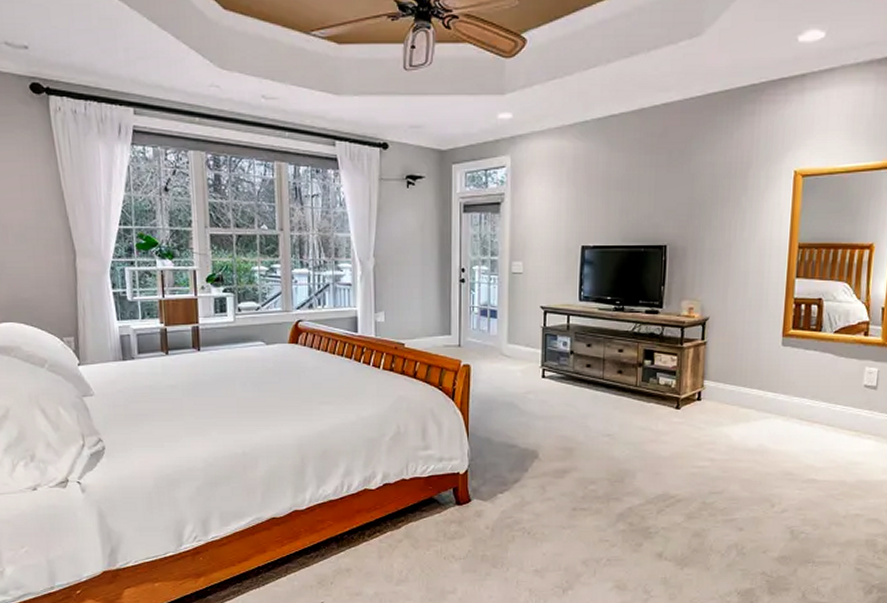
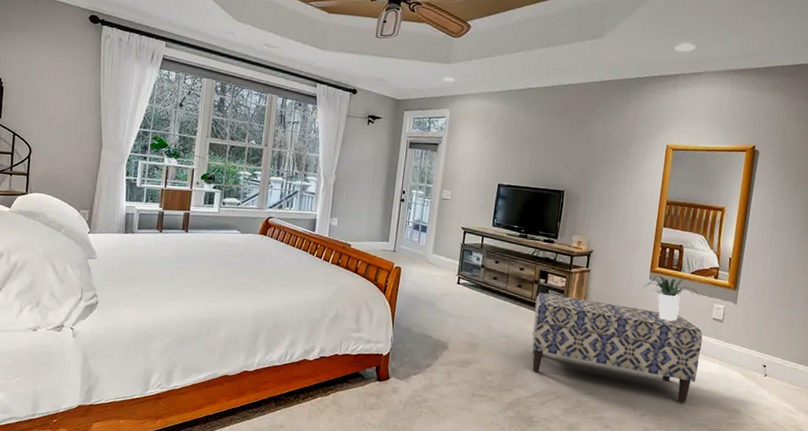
bench: none [641,377,853,491] -> present [532,292,703,402]
potted plant: none [774,338,845,395] -> present [643,275,699,321]

